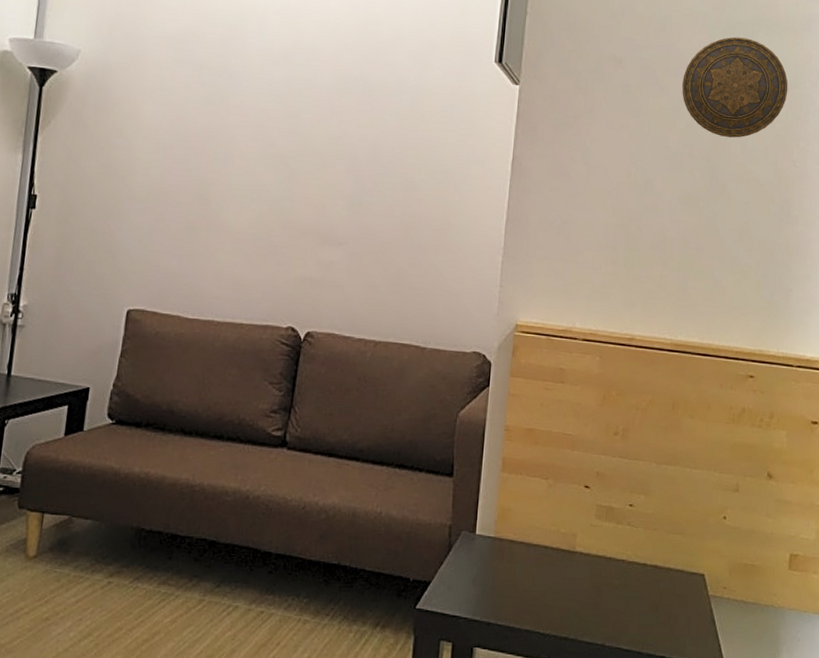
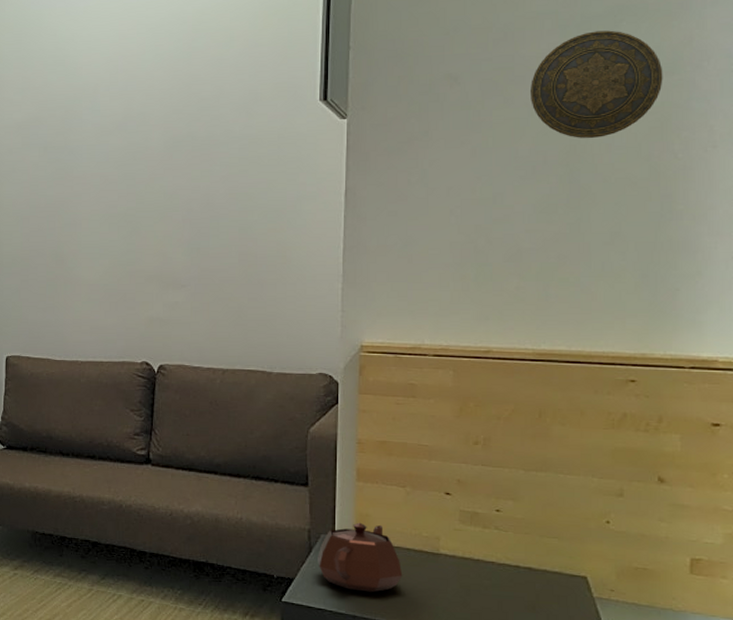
teapot: none [456,517,539,596] -> present [318,522,403,592]

